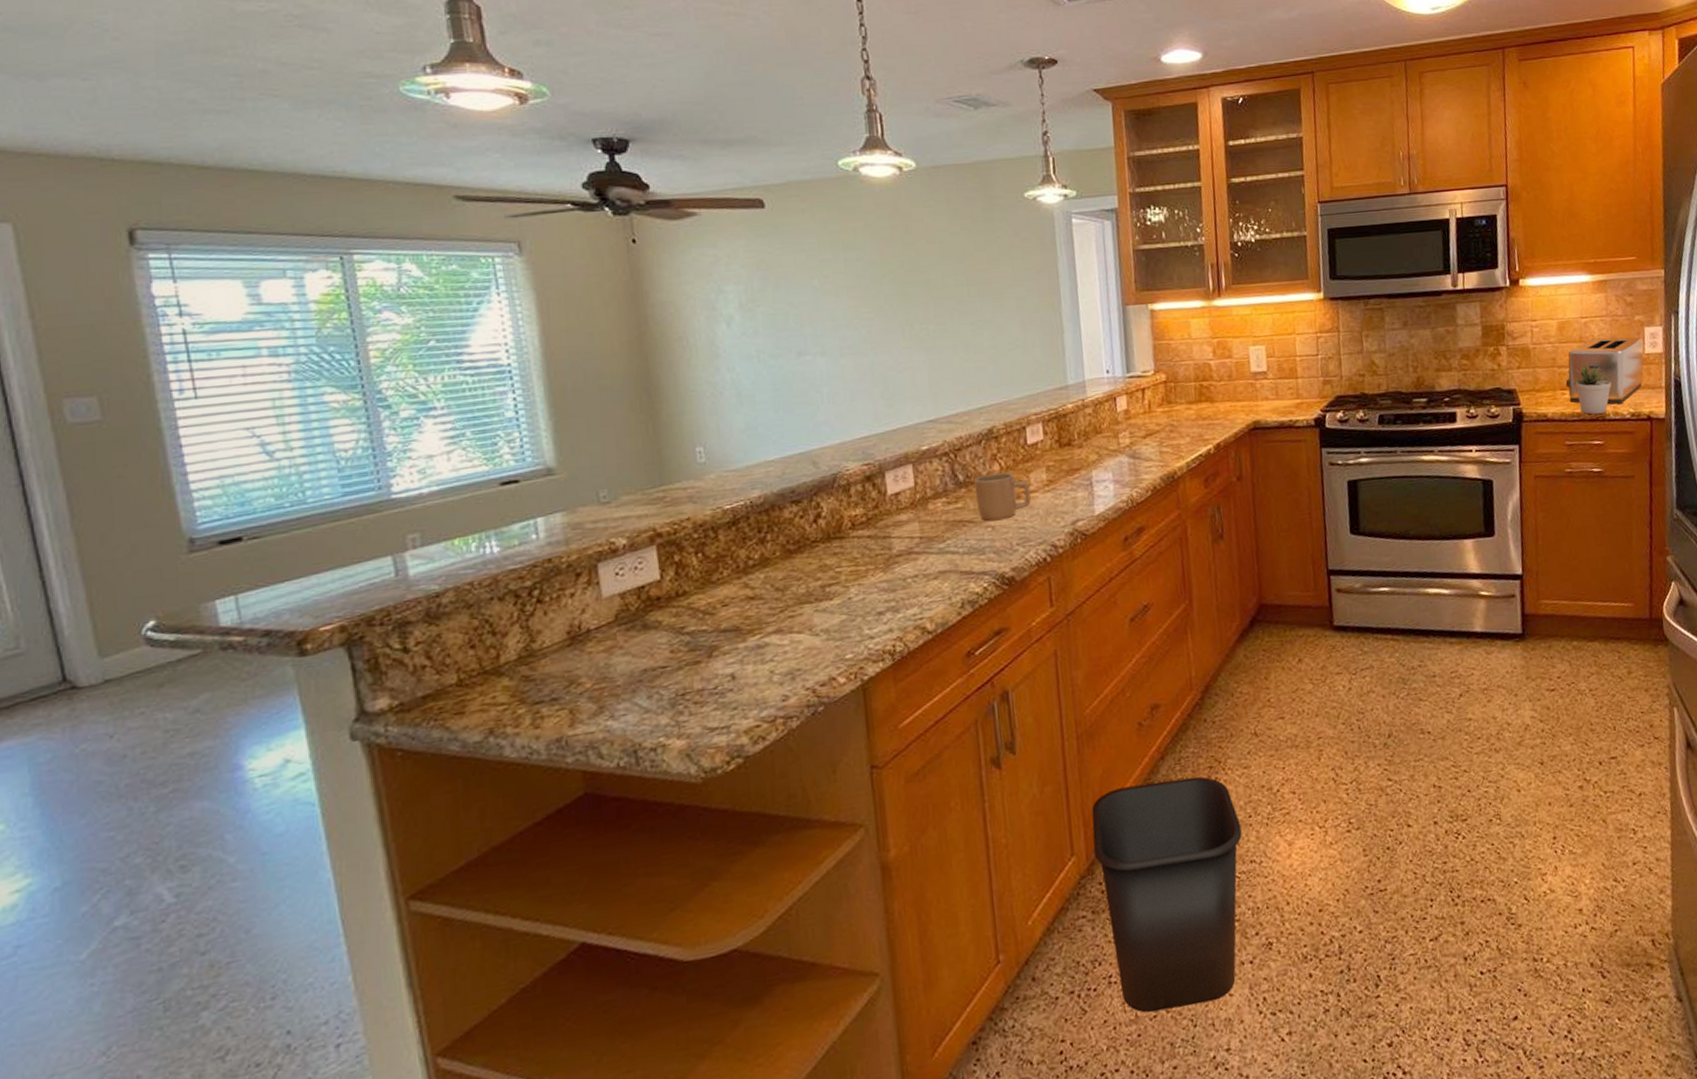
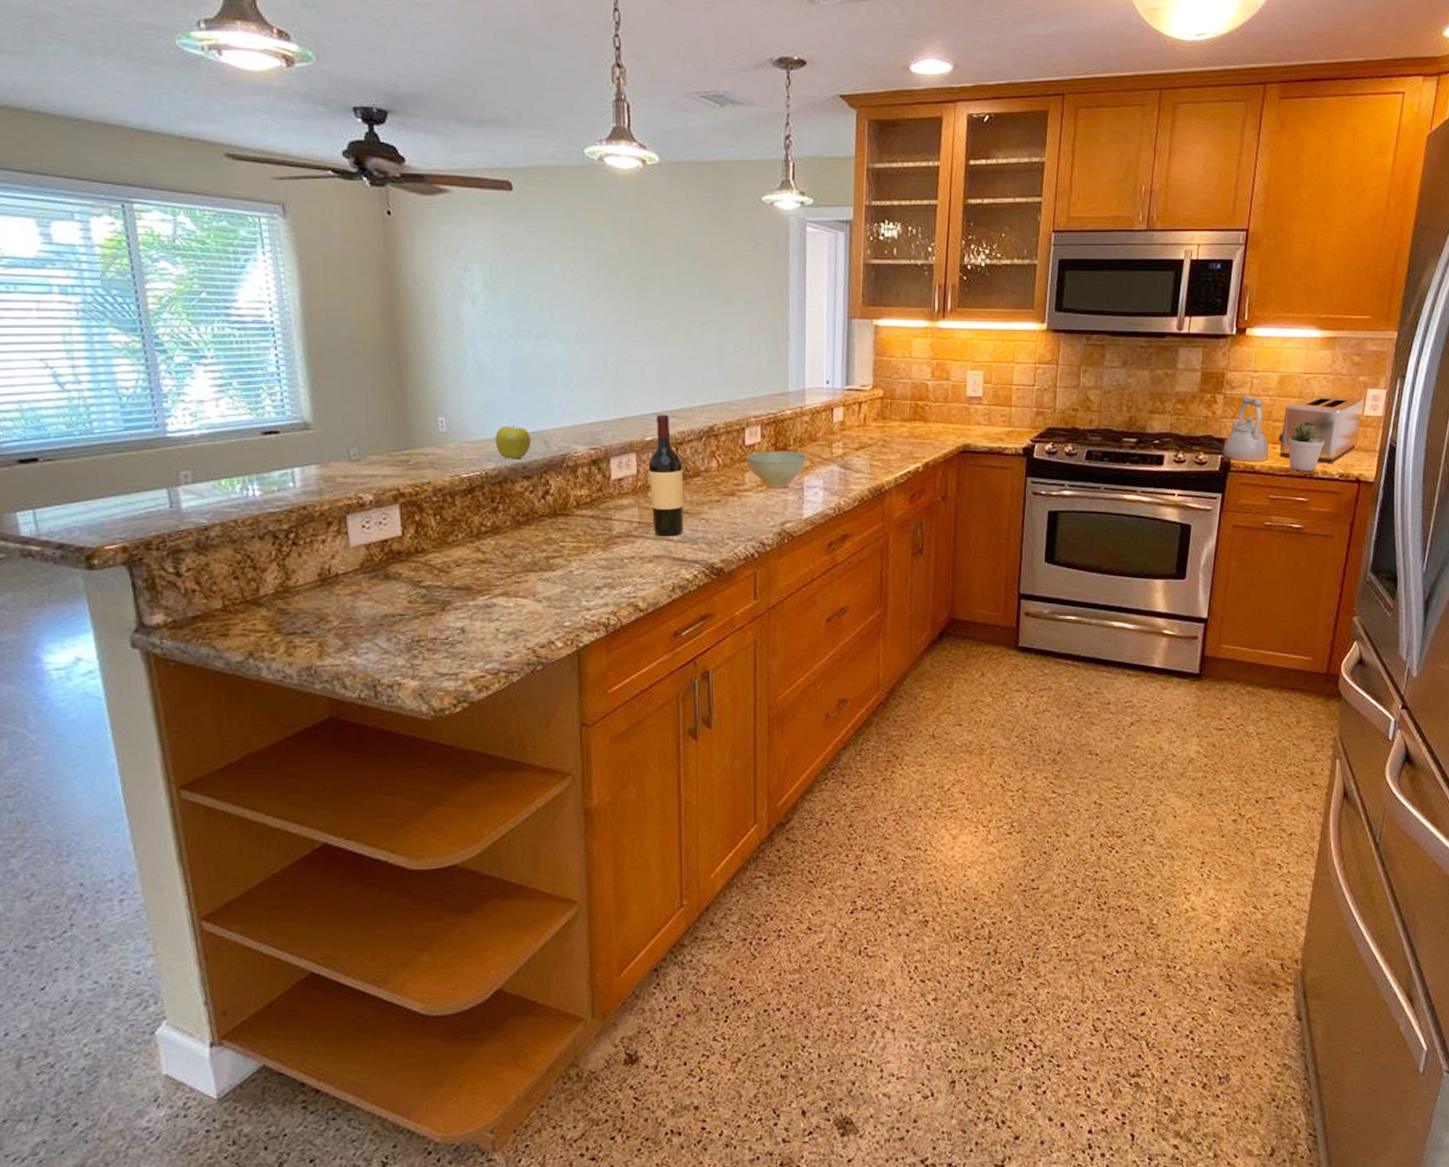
fruit: none [758,448,799,485] -> present [494,426,531,460]
wine bottle: none [926,420,969,551] -> present [648,414,684,538]
mug: present [973,472,1031,522] -> none [692,469,744,514]
bowl: none [1029,446,1094,487] -> present [746,451,808,488]
waste bin: present [1091,776,1242,1013] -> none [774,768,911,966]
kettle: none [1512,344,1559,412] -> present [1222,395,1268,462]

